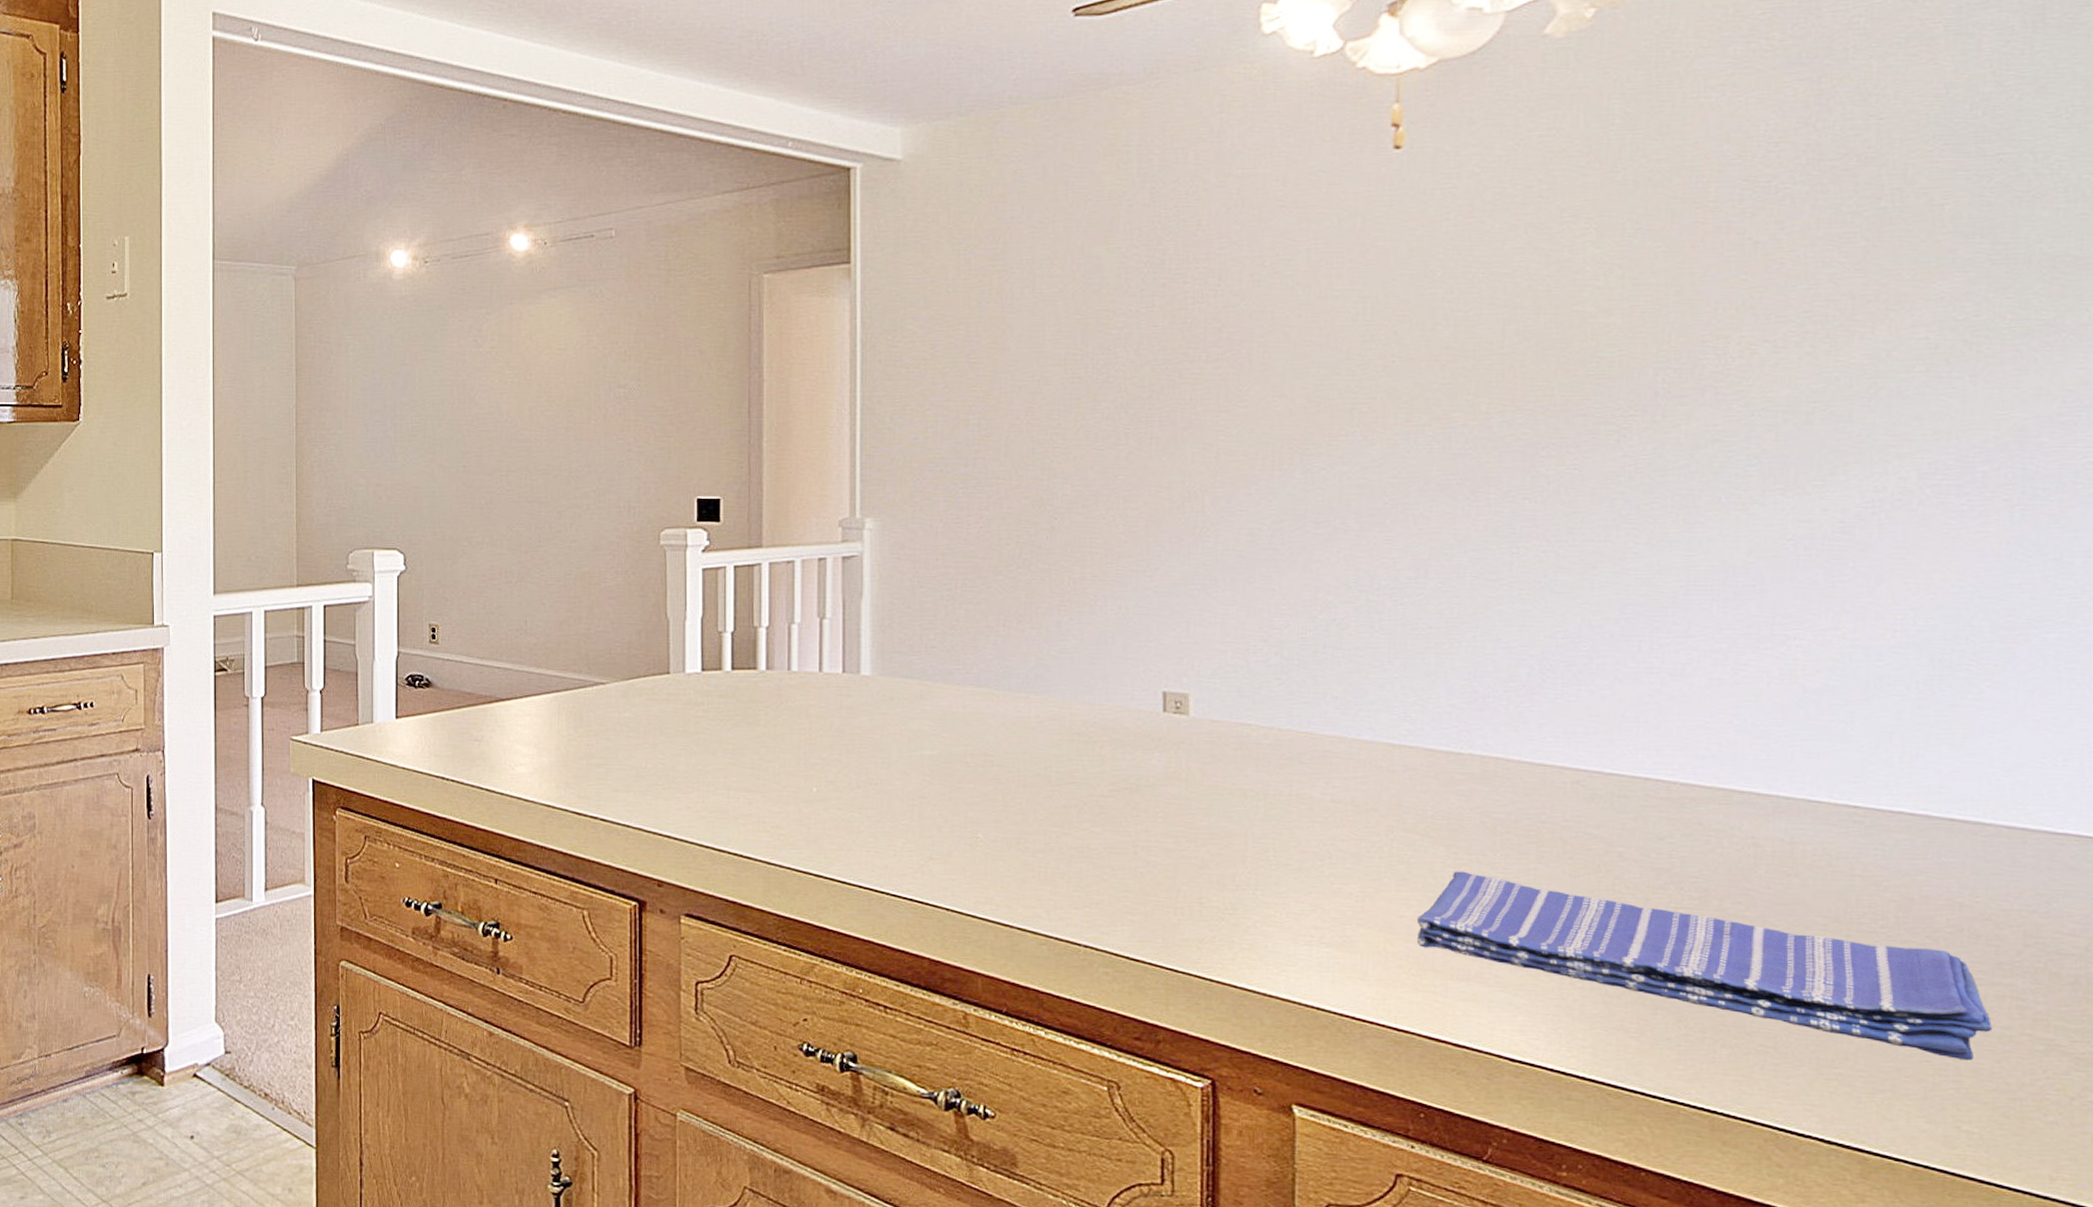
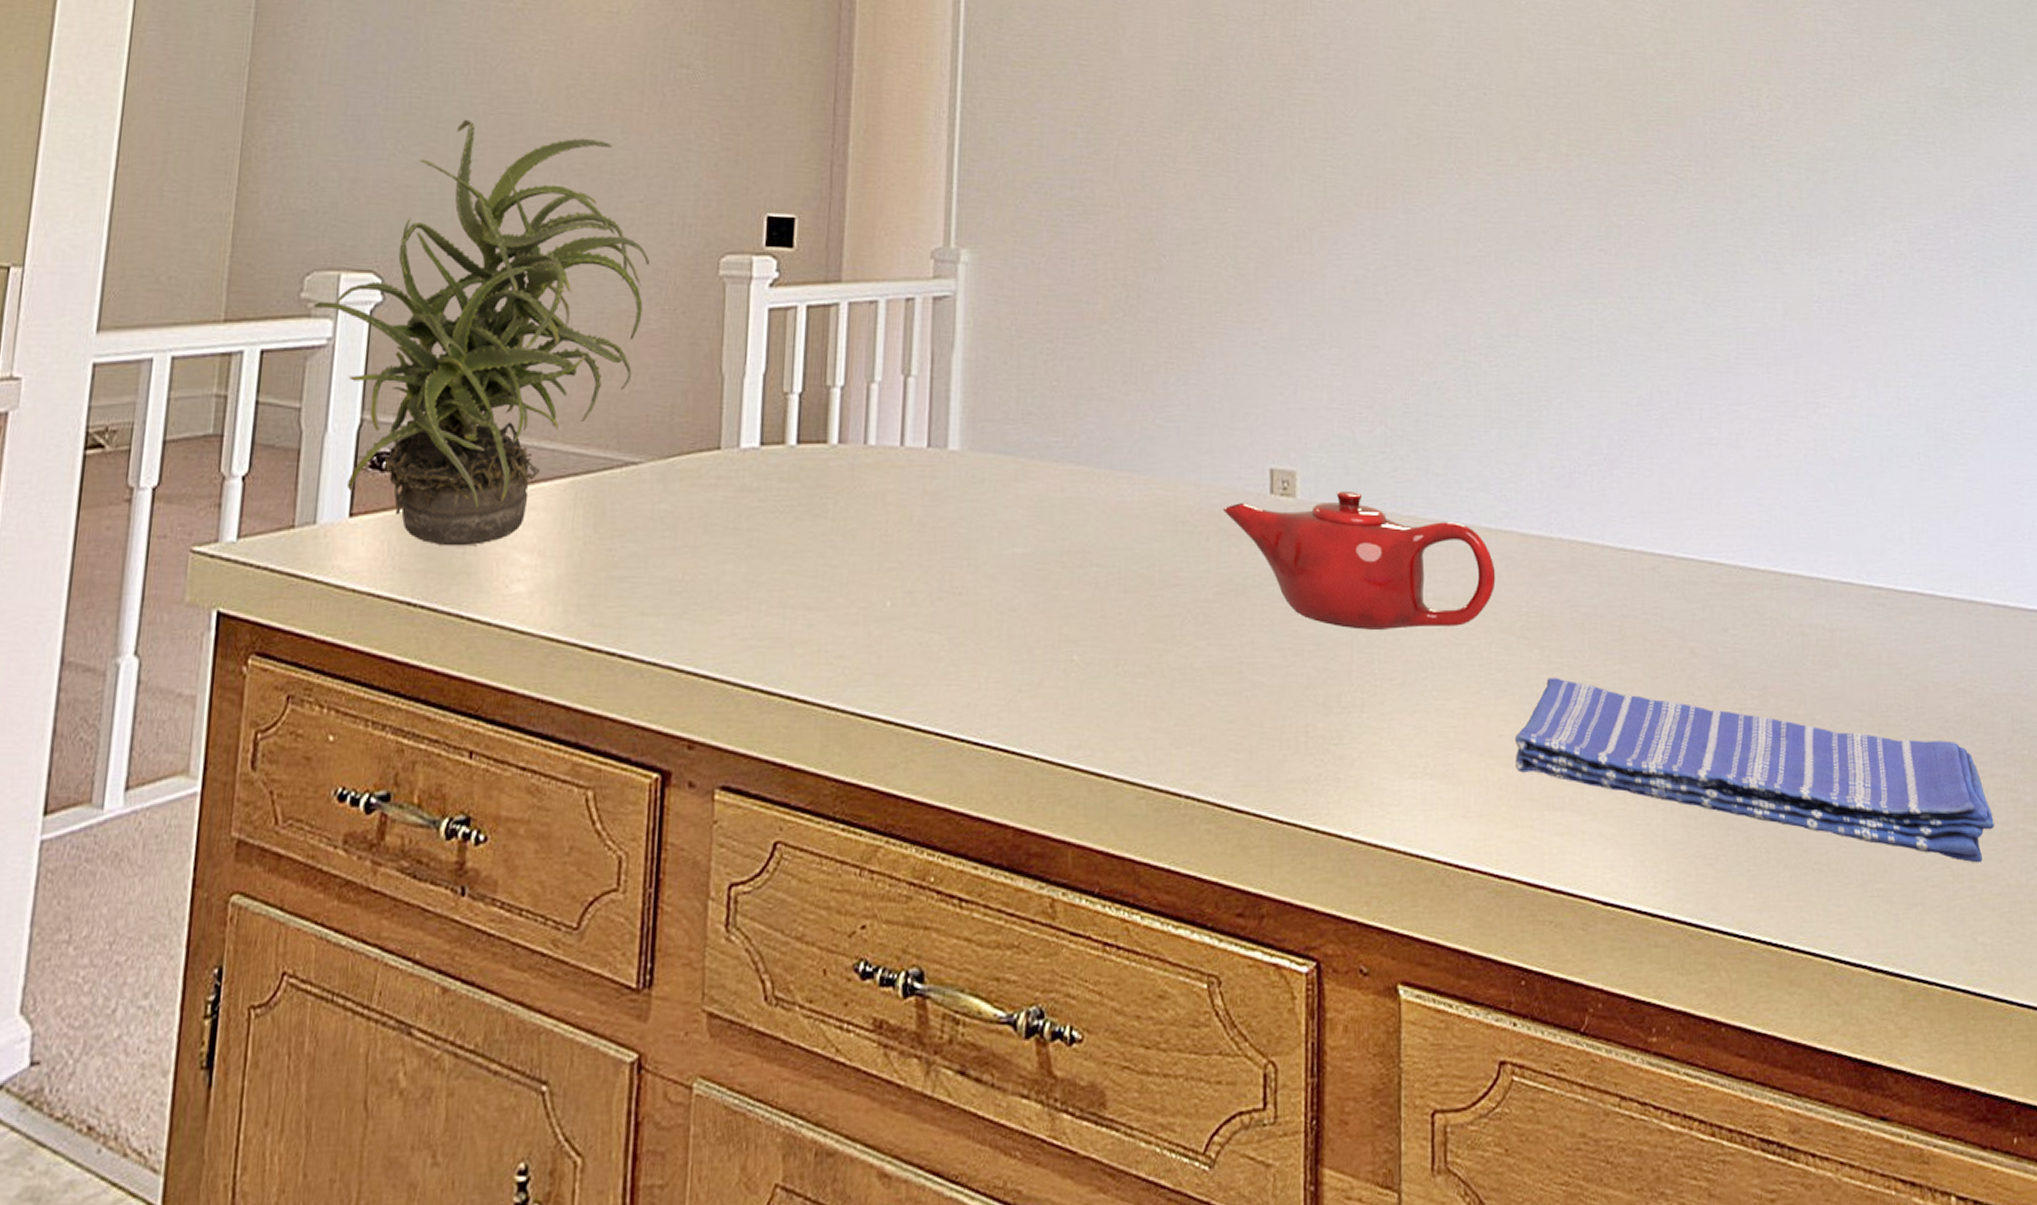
potted plant: none [357,437,605,740] -> present [313,119,650,546]
teapot: none [1116,710,1399,825] -> present [1222,490,1496,630]

